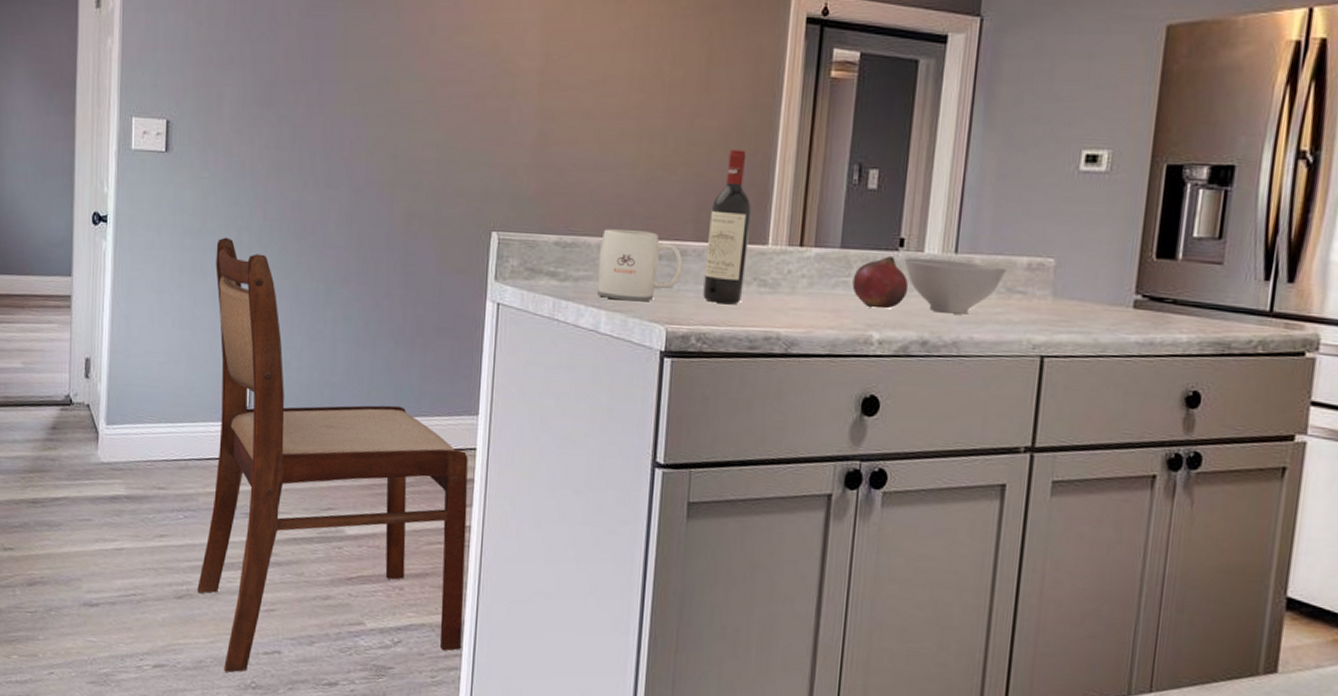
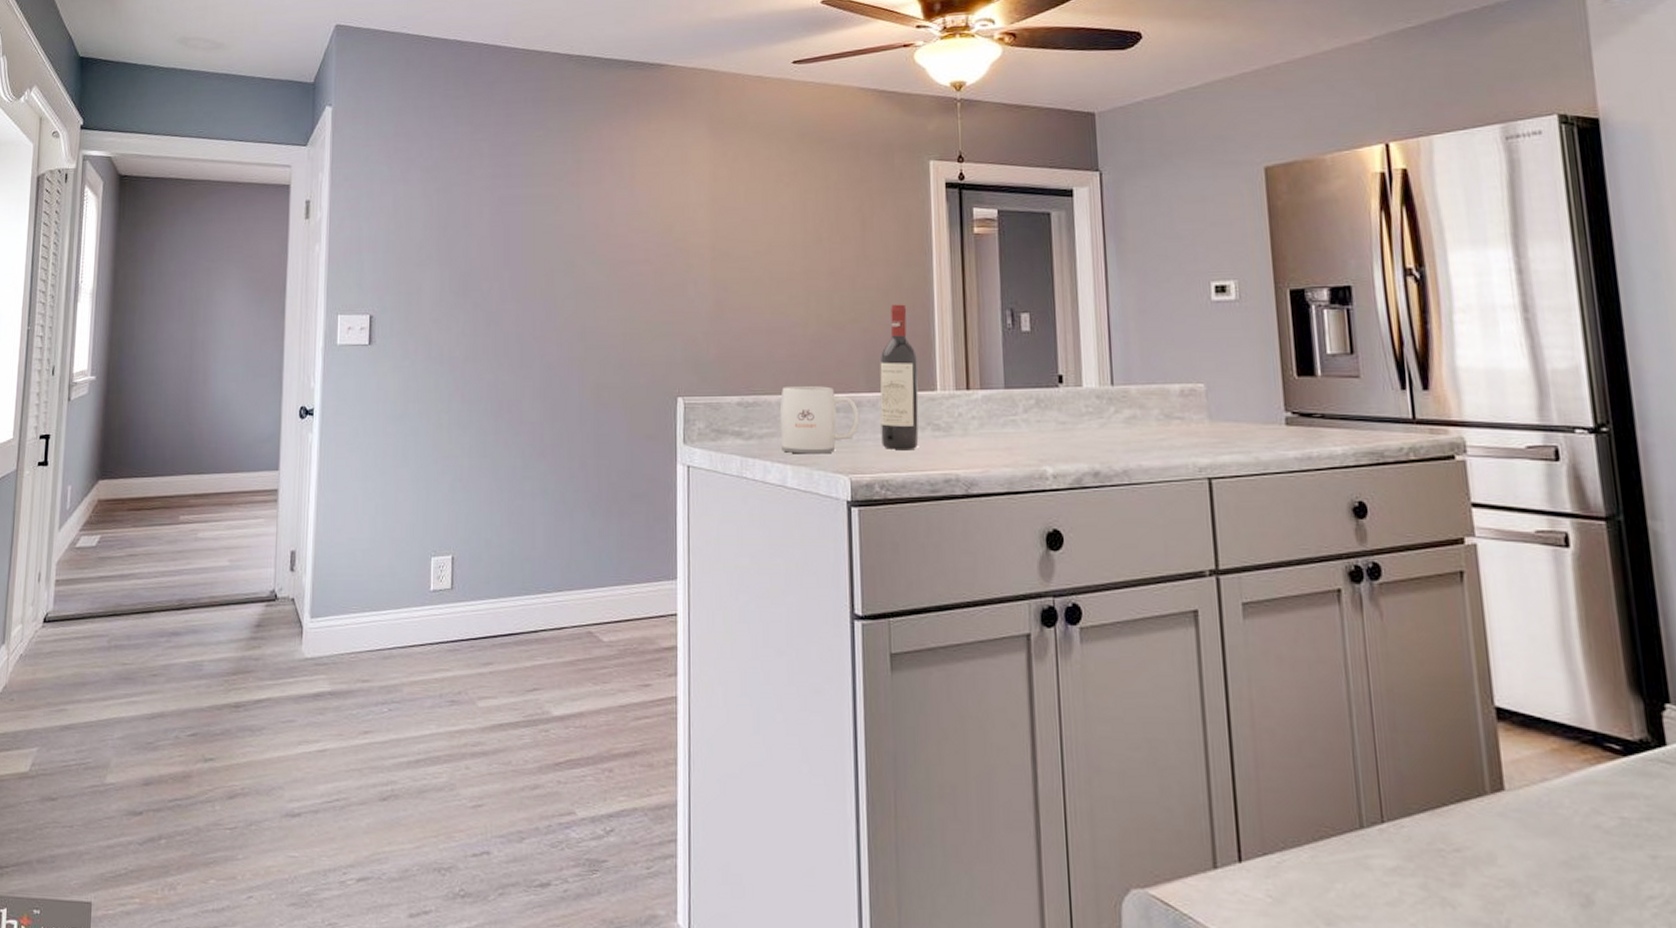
dining chair: present [197,237,468,672] -> none [402,421,676,880]
fruit: present [852,256,909,309] -> none [1020,393,1074,444]
bowl: present [904,258,1008,314] -> none [1065,392,1163,443]

